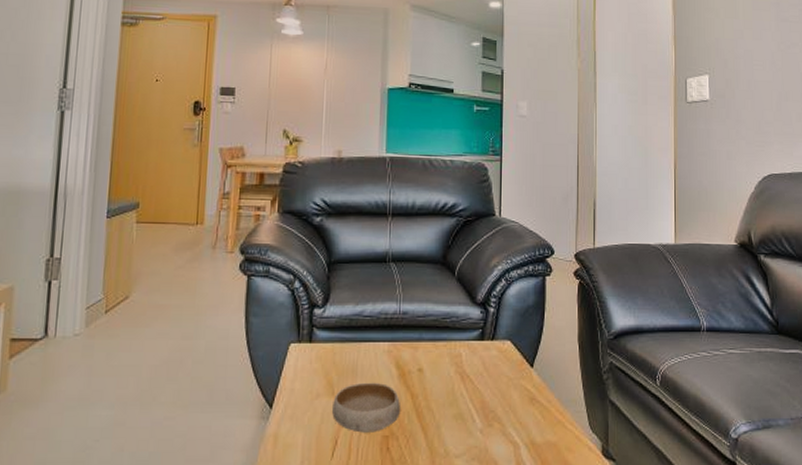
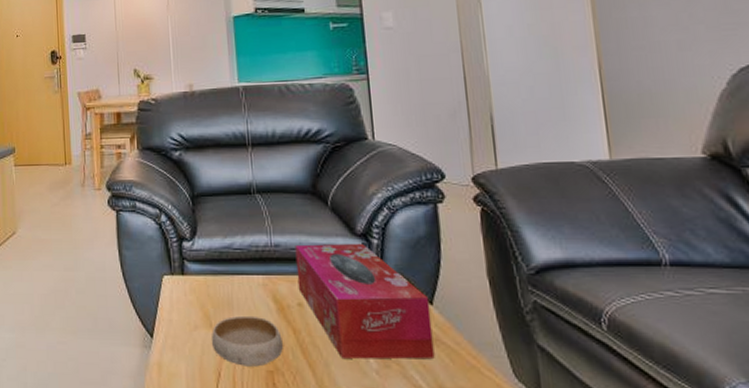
tissue box: none [420,311,531,420] -> present [295,243,435,359]

